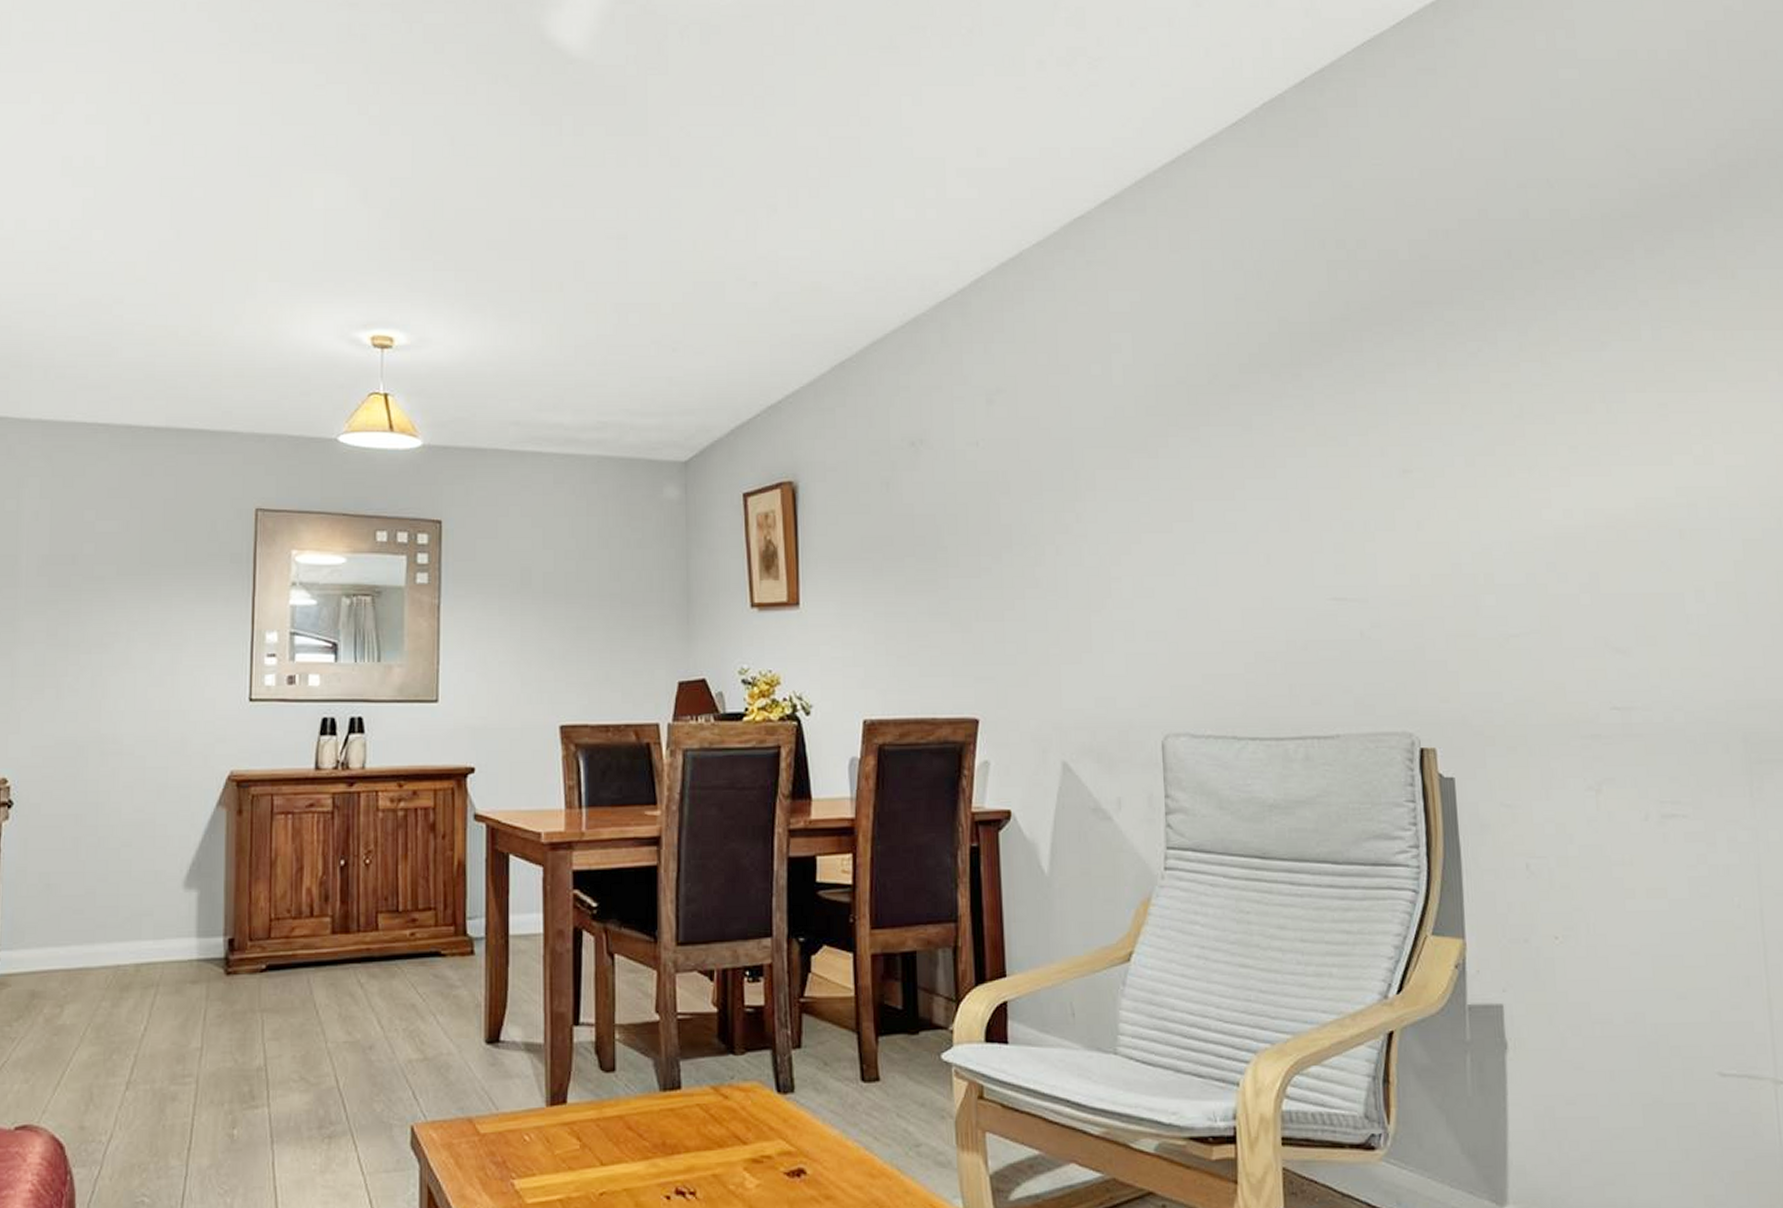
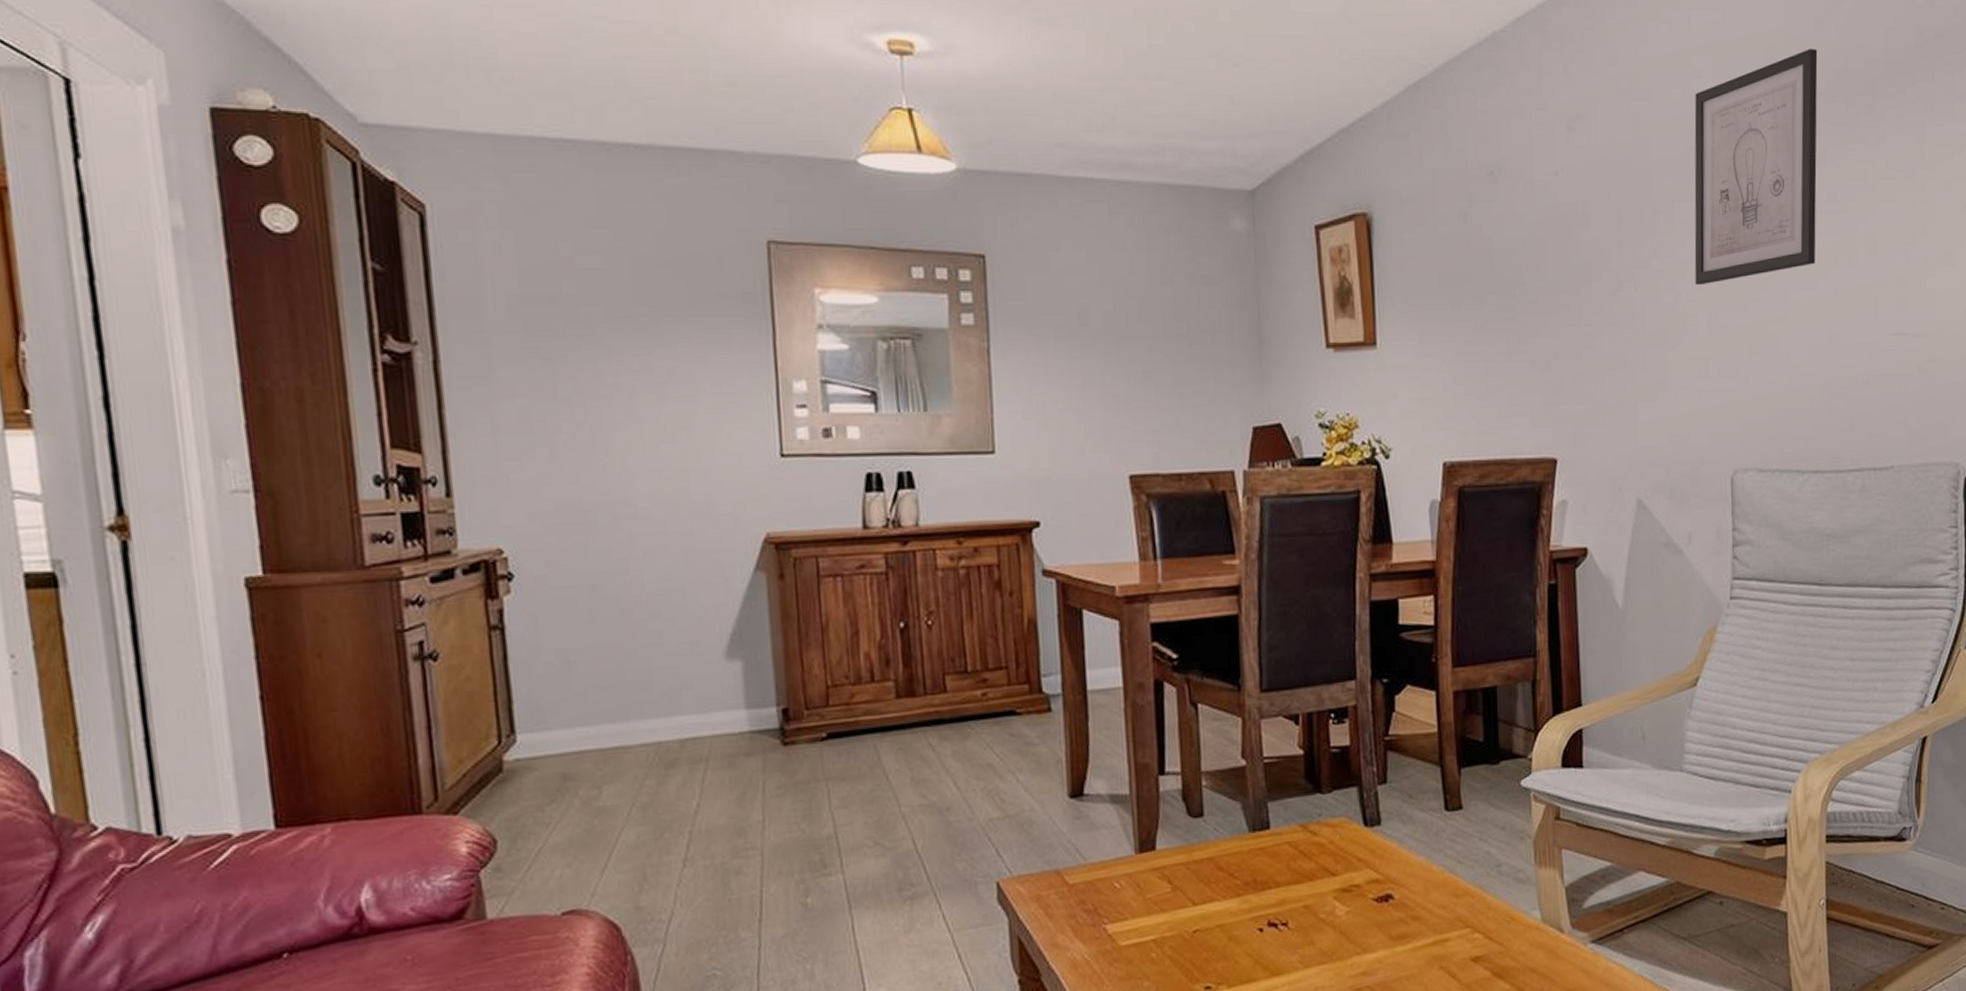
wall art: none [1114,323,1245,550] -> present [1694,48,1818,286]

